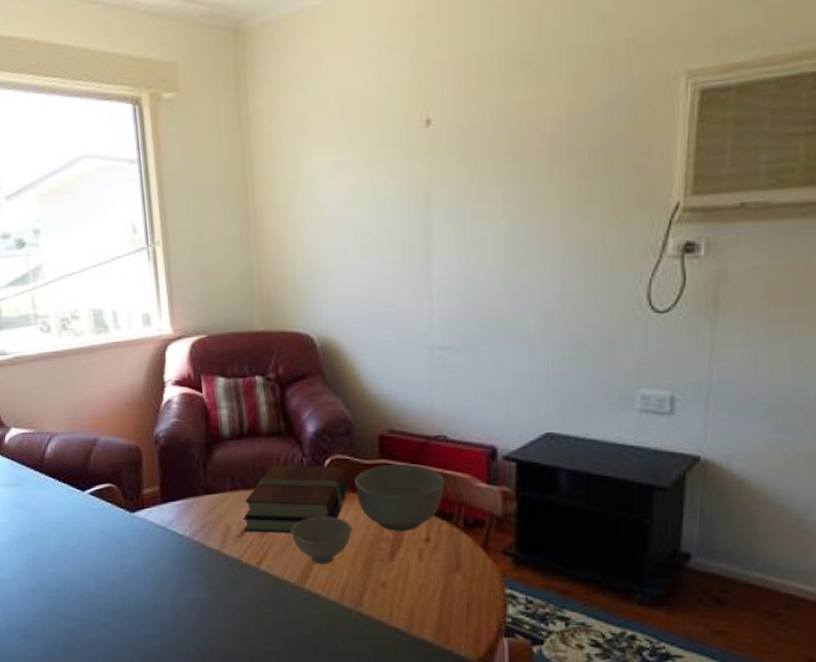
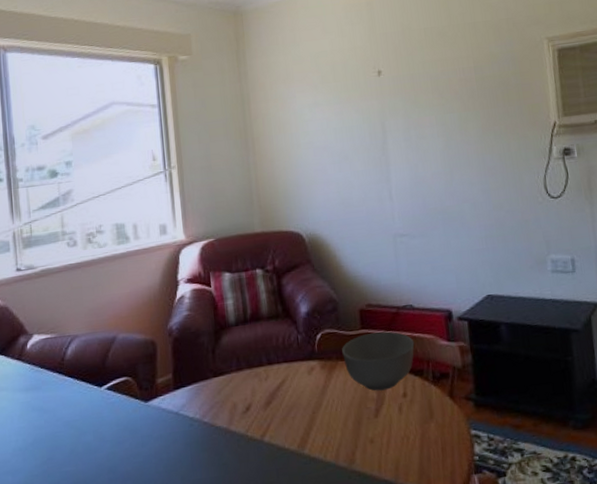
books: present [242,464,348,533] -> none [247,339,337,407]
bowl: present [291,517,352,565] -> none [290,384,342,430]

